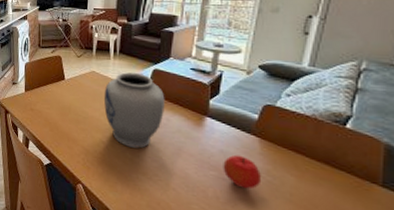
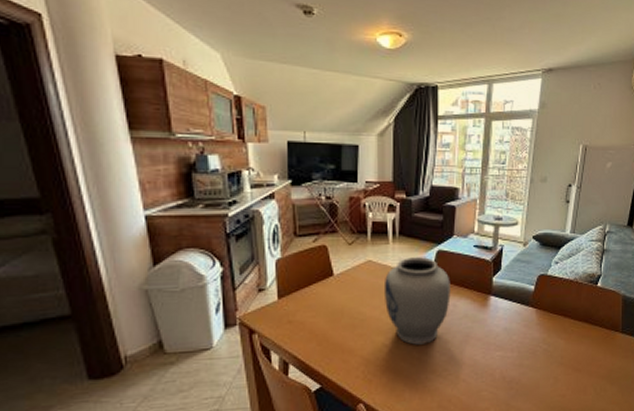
fruit: present [223,154,262,190] -> none [507,329,540,362]

